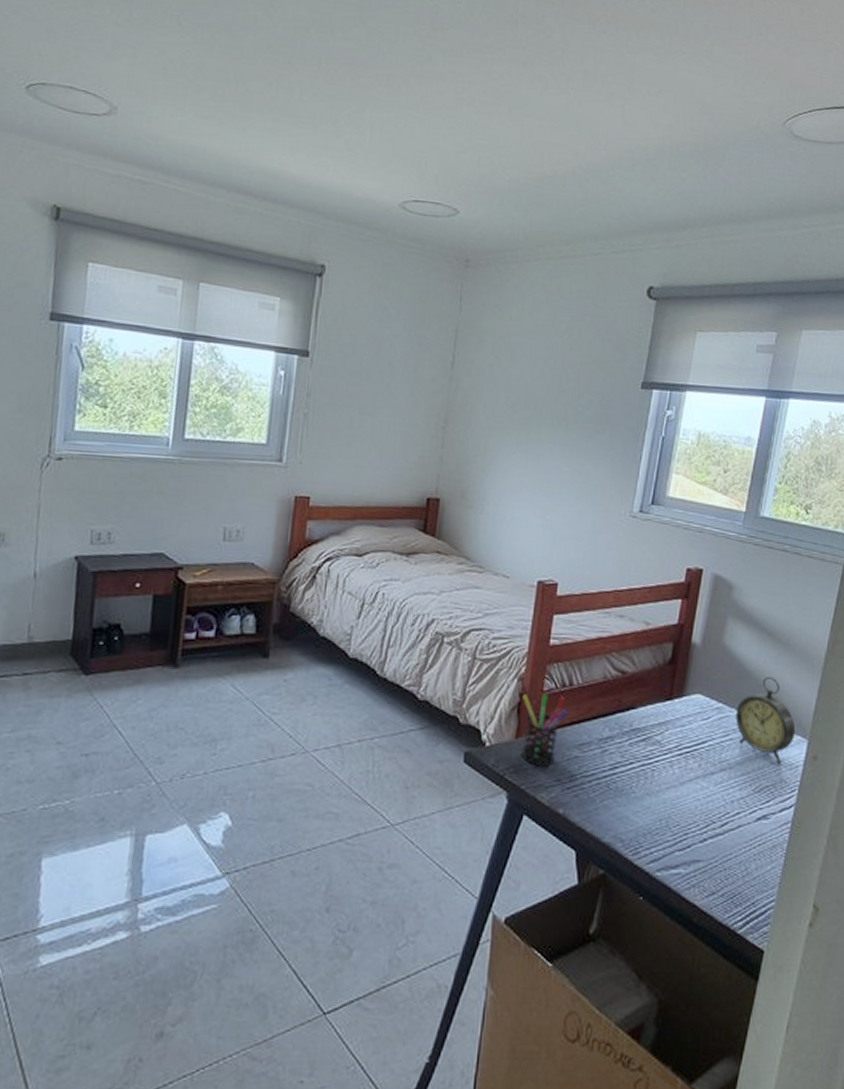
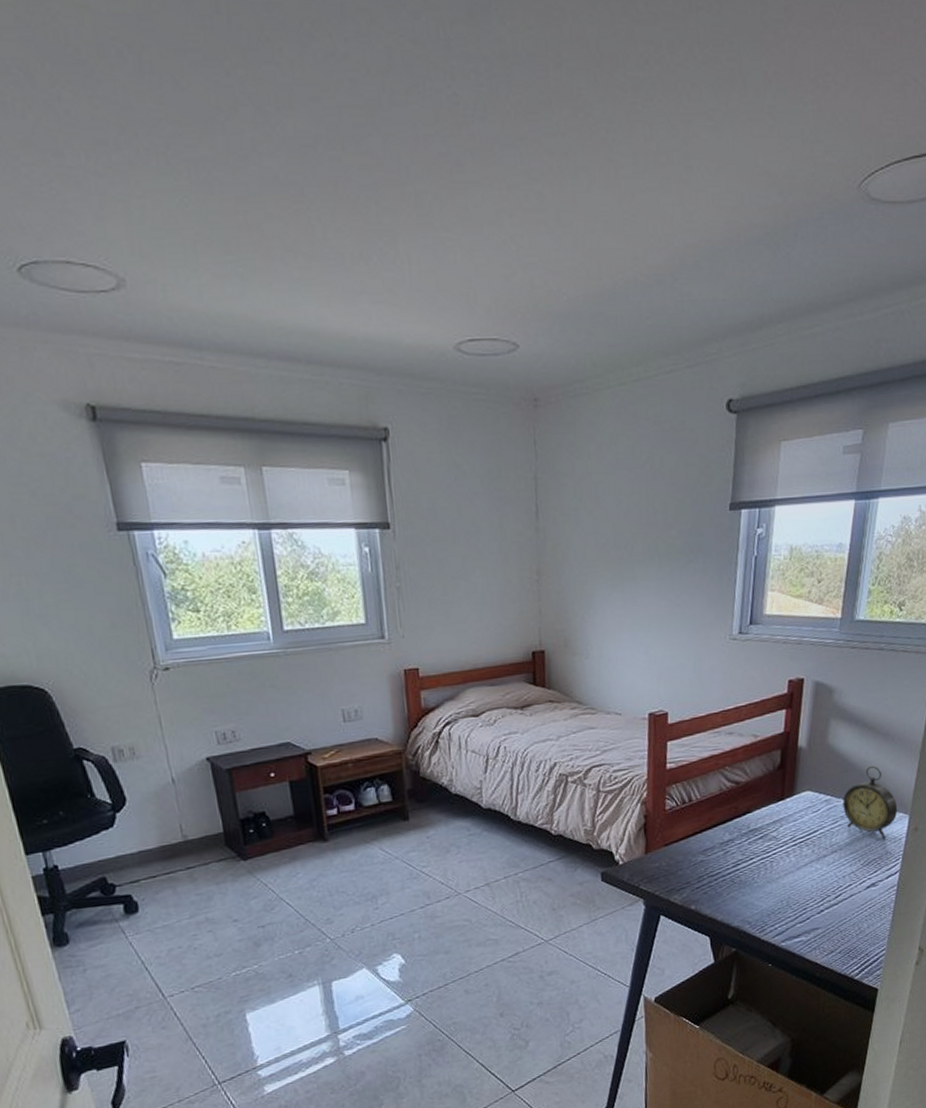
pen holder: present [521,693,569,767] -> none [647,811,691,875]

